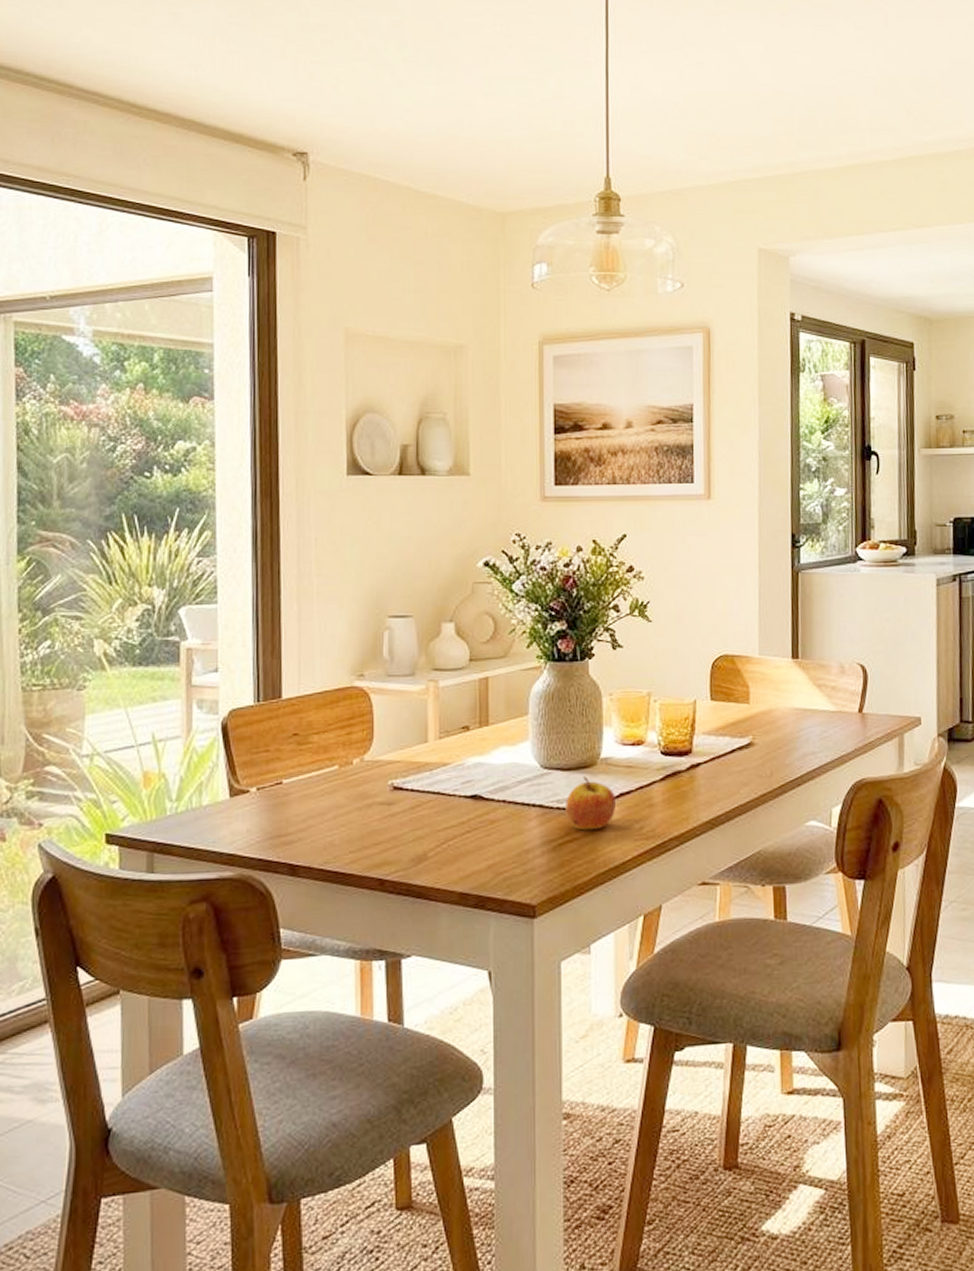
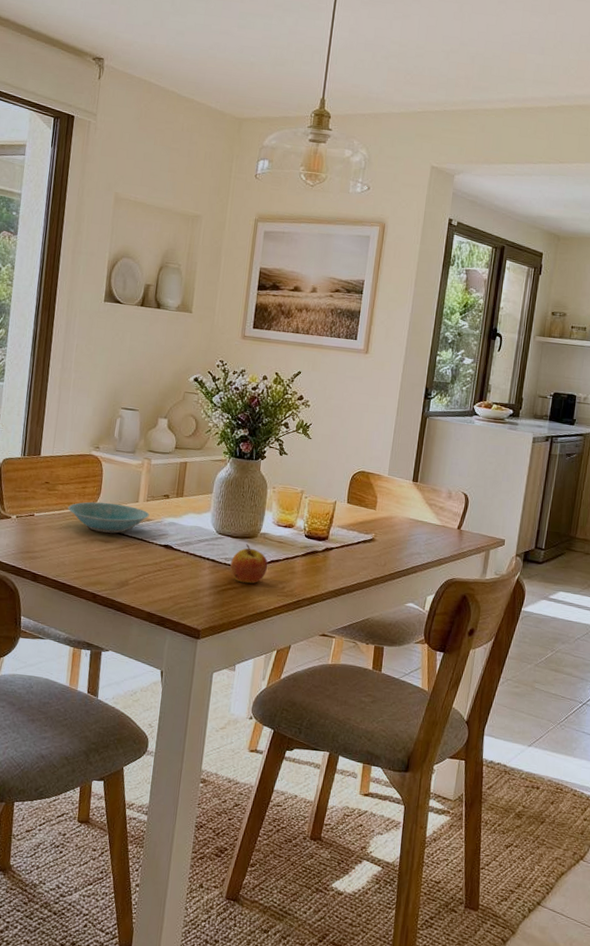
bowl: none [329,748,445,792] -> present [68,501,150,534]

